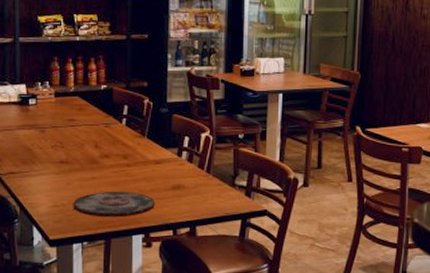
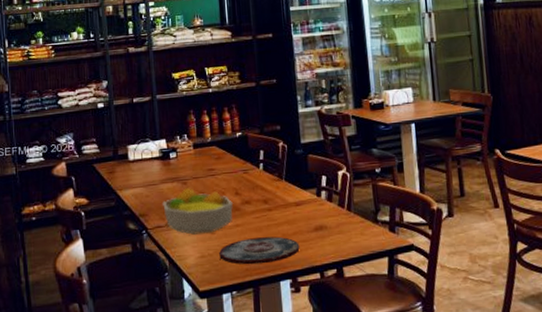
fruit bowl: none [18,135,92,184] -> present [163,187,234,235]

